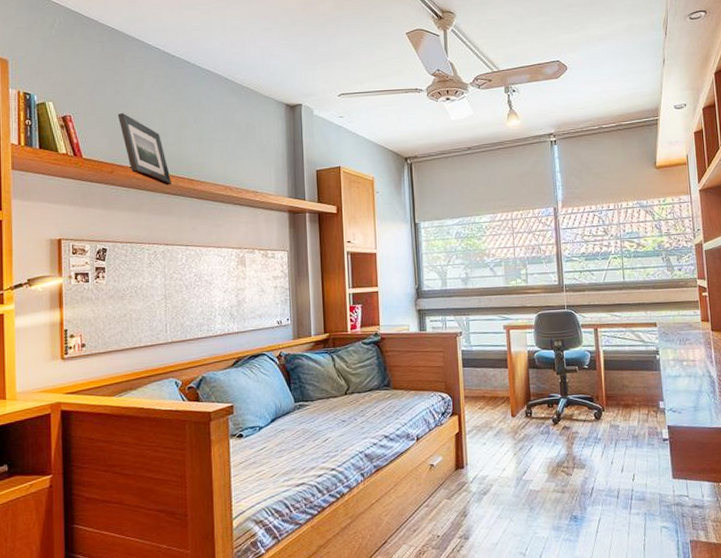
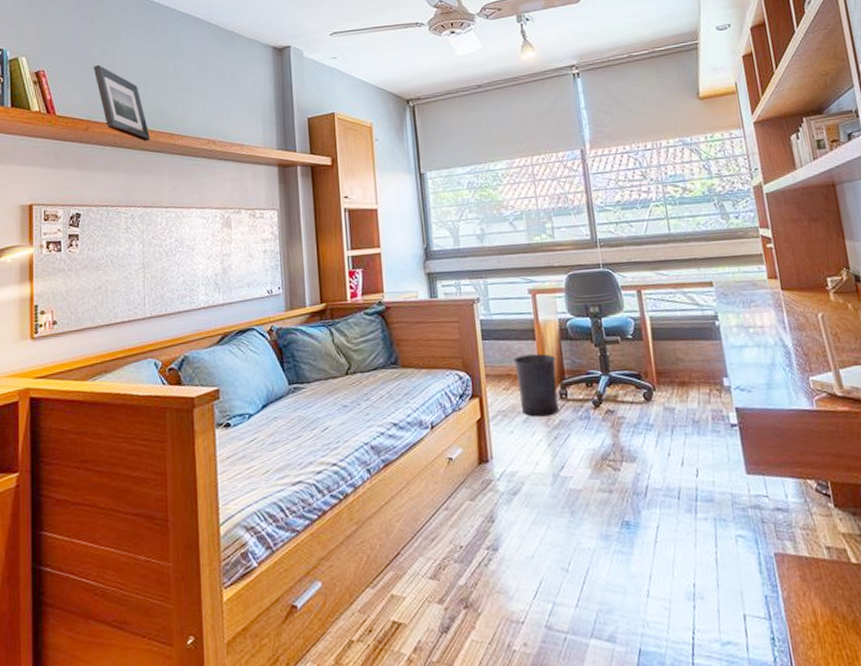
waste bin: none [489,379,524,432] -> present [514,353,559,417]

